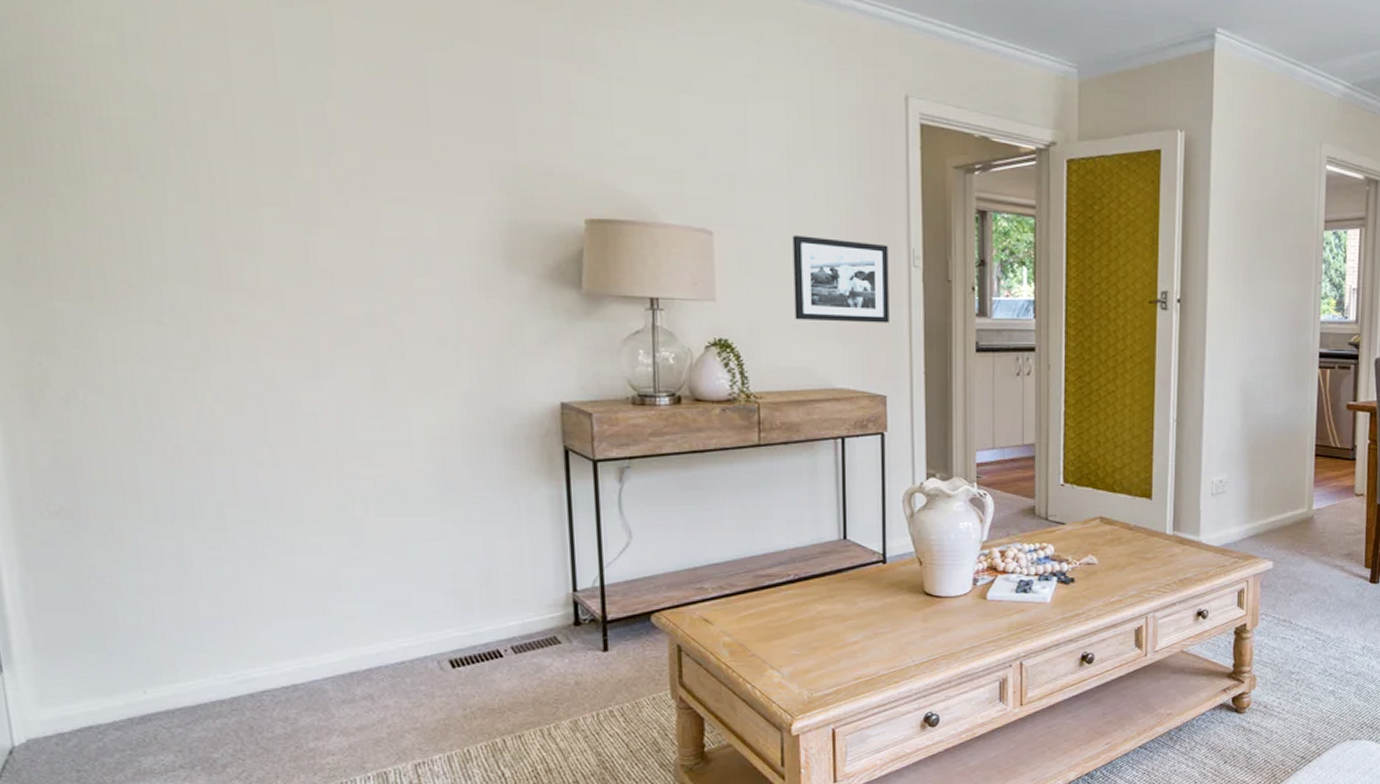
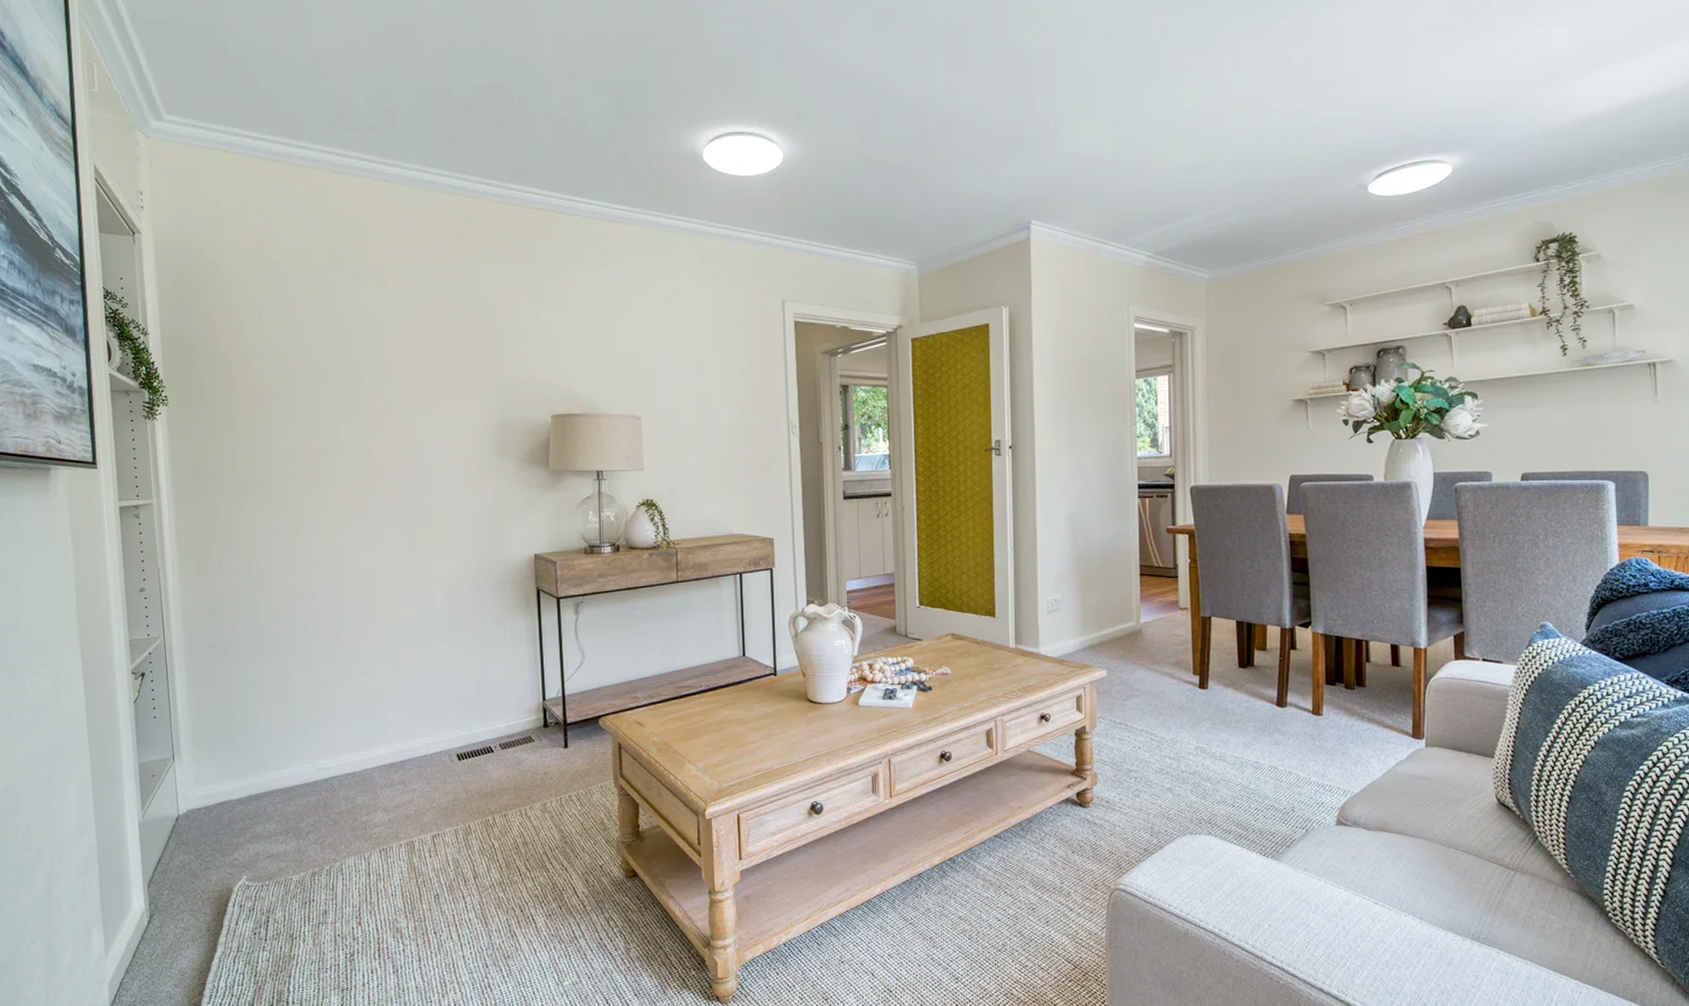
picture frame: present [792,235,890,323] -> none [699,415,775,481]

